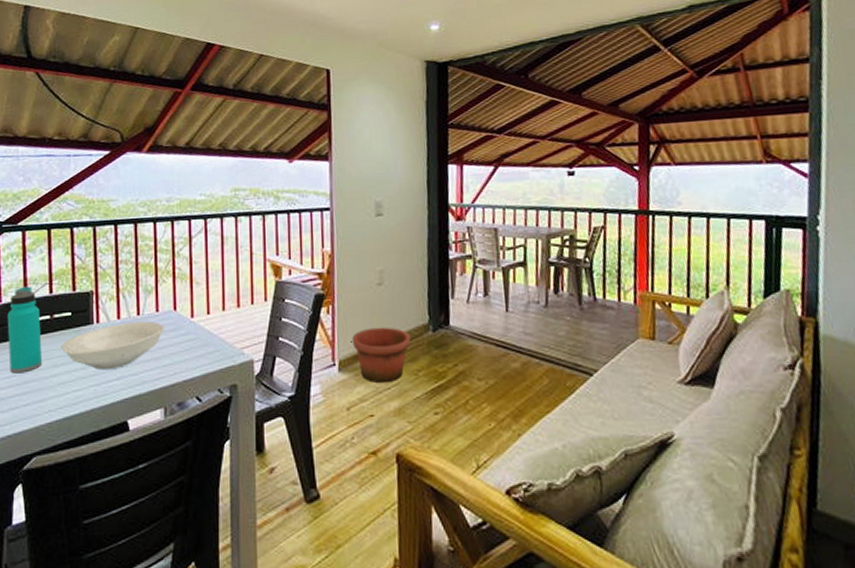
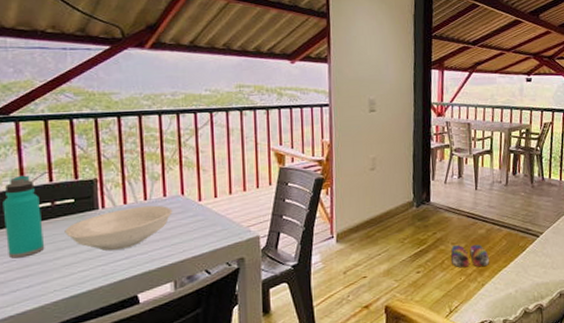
pot: present [352,327,411,383] -> none [348,204,398,251]
slippers: none [477,380,528,410] -> present [451,244,490,267]

